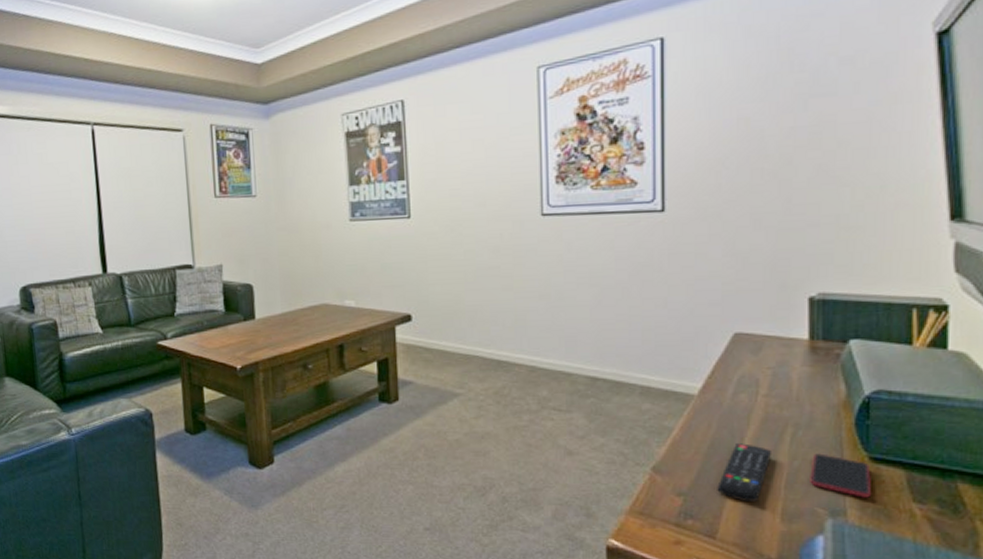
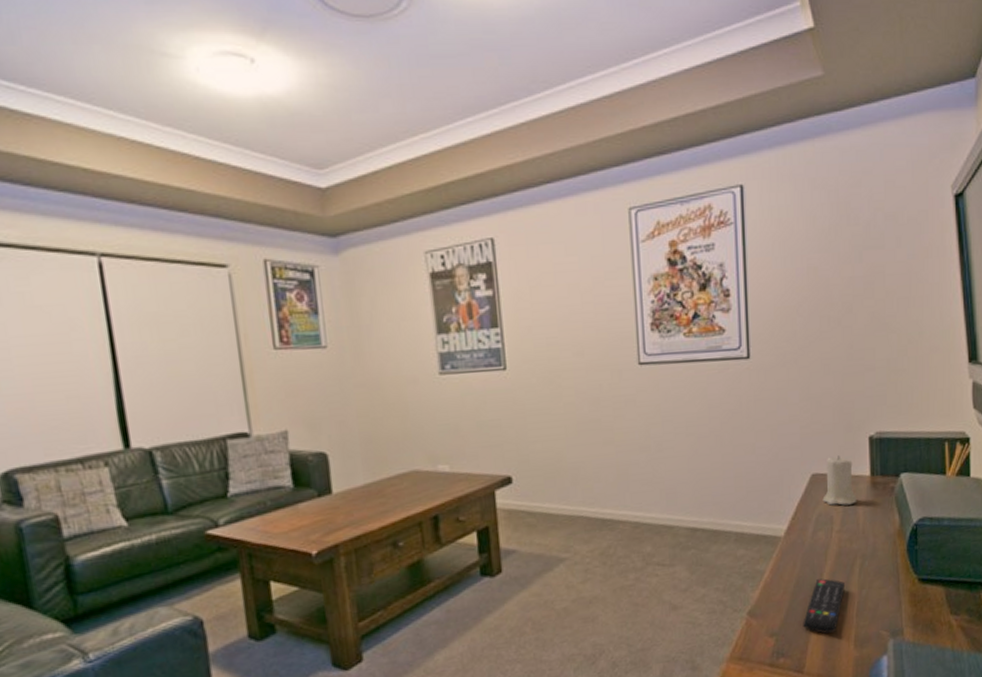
candle: none [746,316,791,369] -> present [822,455,857,506]
smartphone: present [810,453,872,498] -> none [875,580,921,617]

